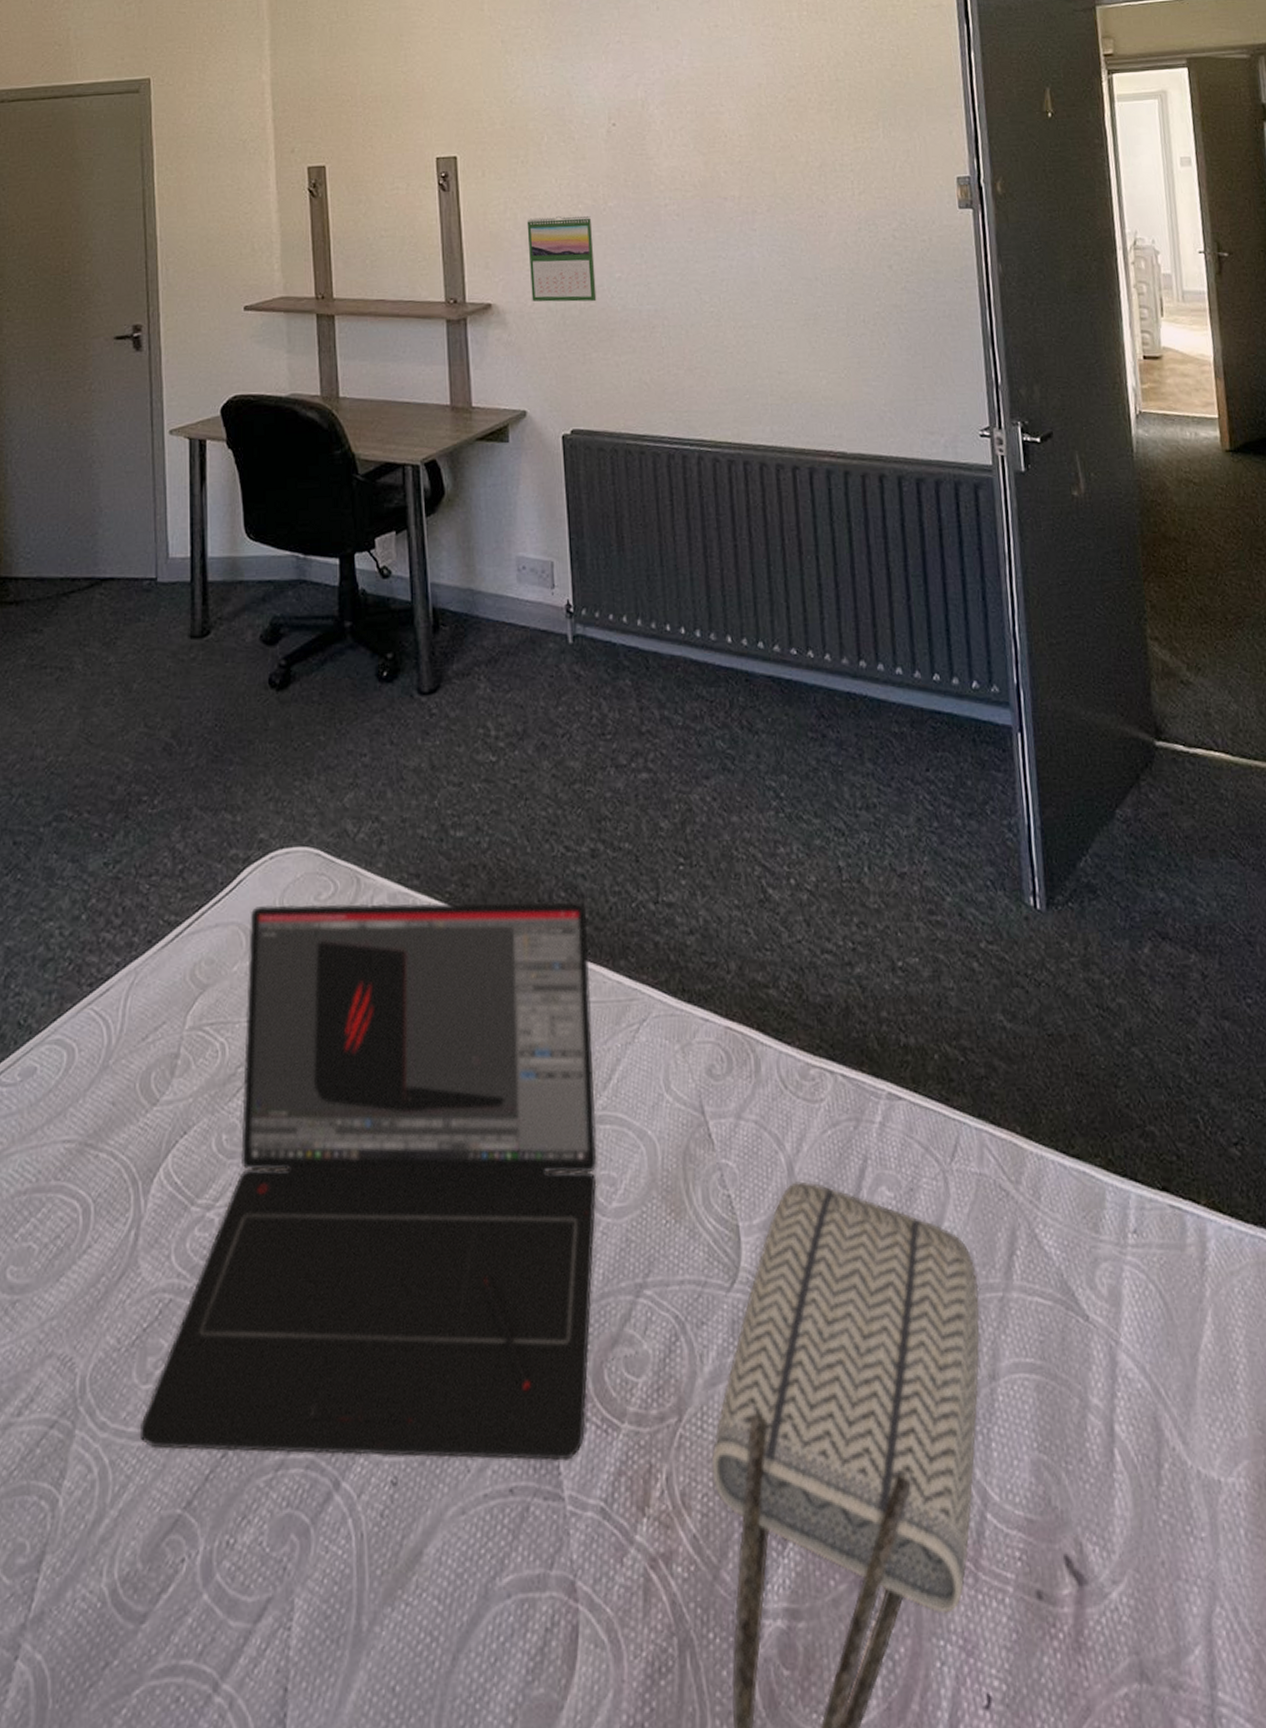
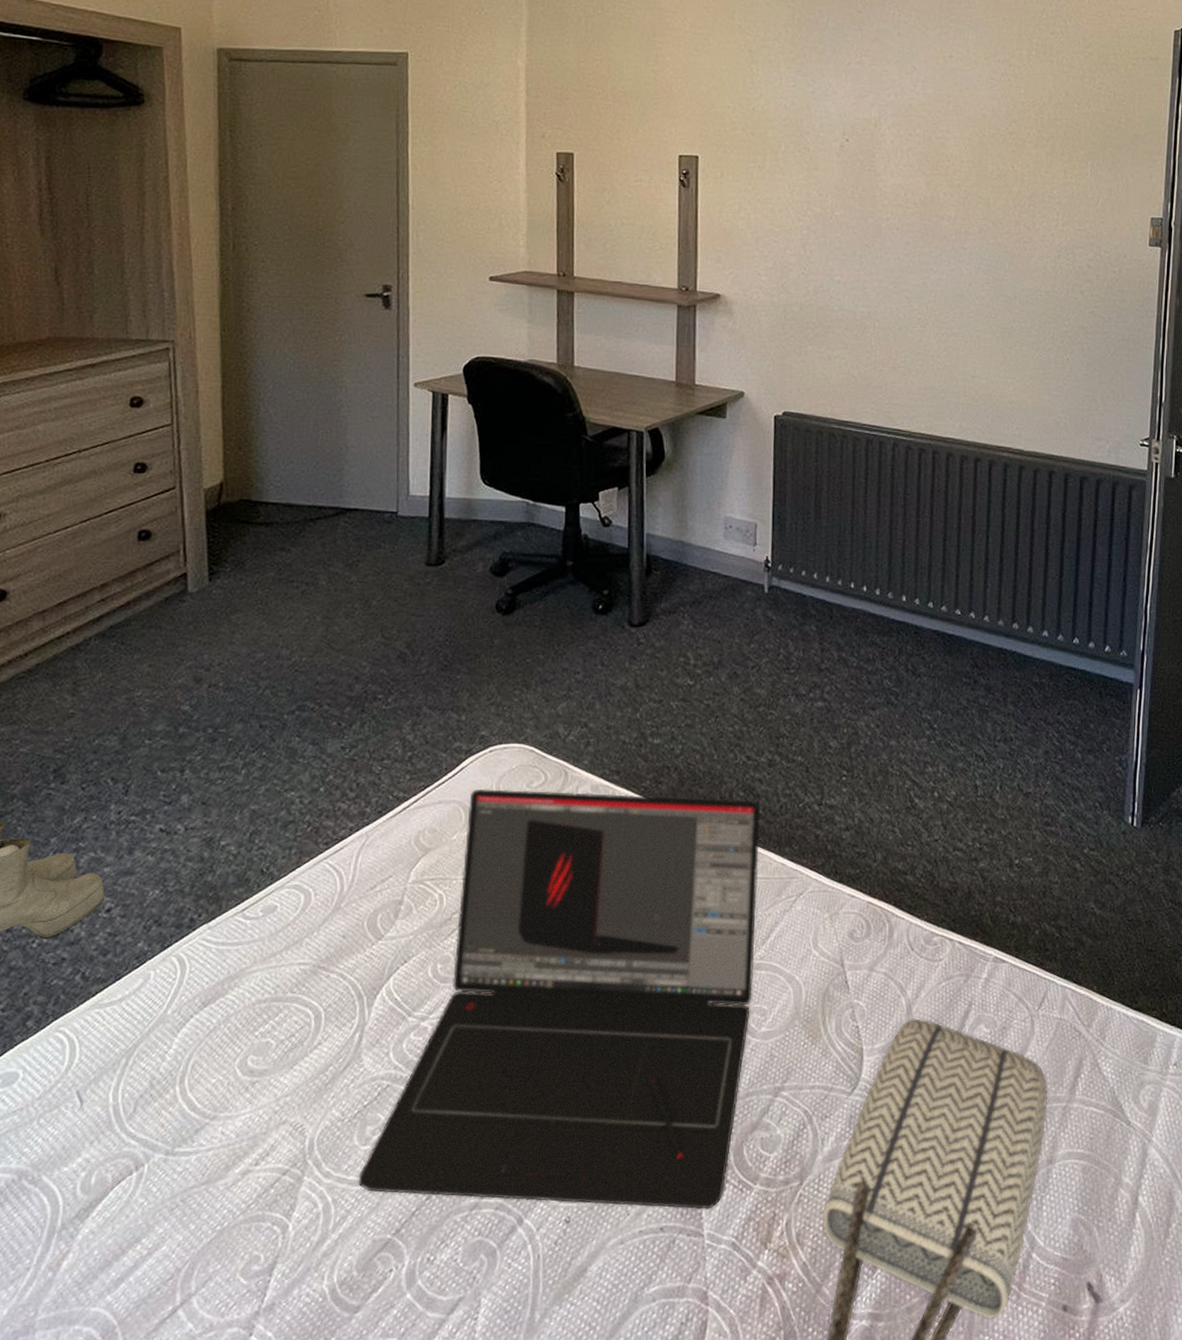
calendar: present [526,215,597,302] -> none [757,219,819,301]

